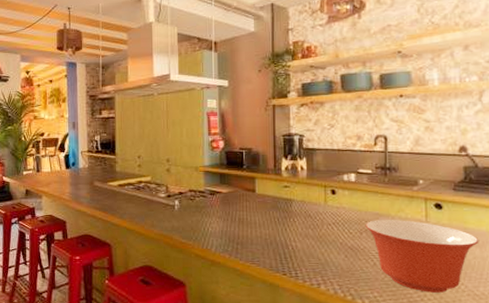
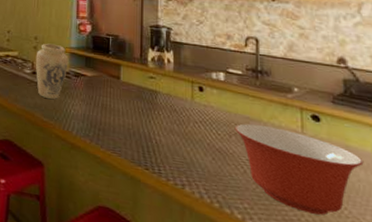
vase: none [169,164,203,220] -> present [35,43,69,99]

